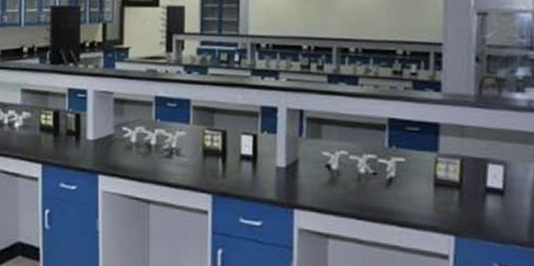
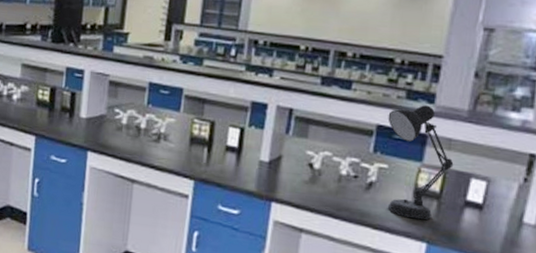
desk lamp: none [398,94,469,212] -> present [387,105,454,220]

